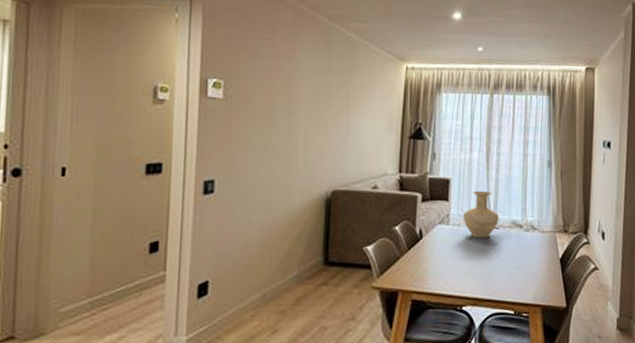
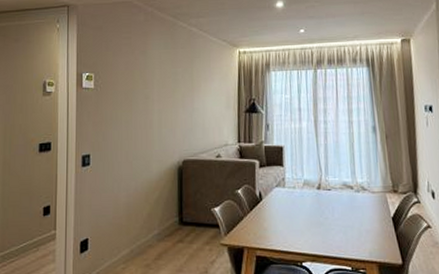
vase: present [463,190,499,238] -> none [297,156,331,199]

